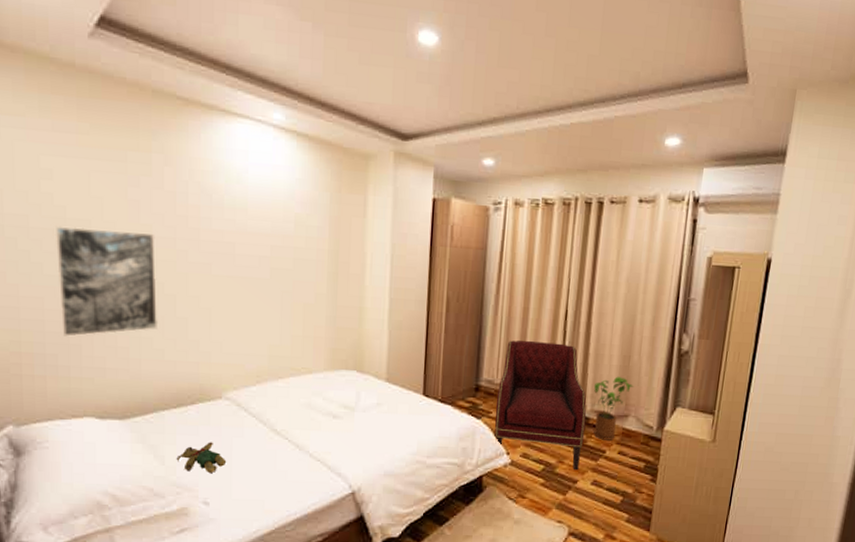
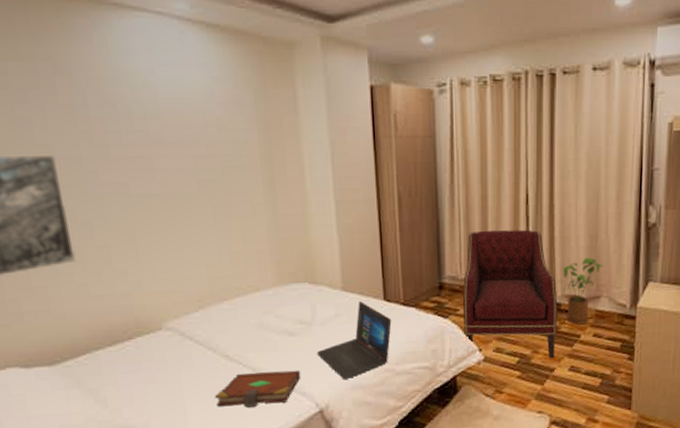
teddy bear: present [176,442,227,473] -> none [120,377,178,411]
book: none [259,447,339,481] -> present [214,370,301,408]
laptop: none [356,394,428,466] -> present [317,301,392,380]

